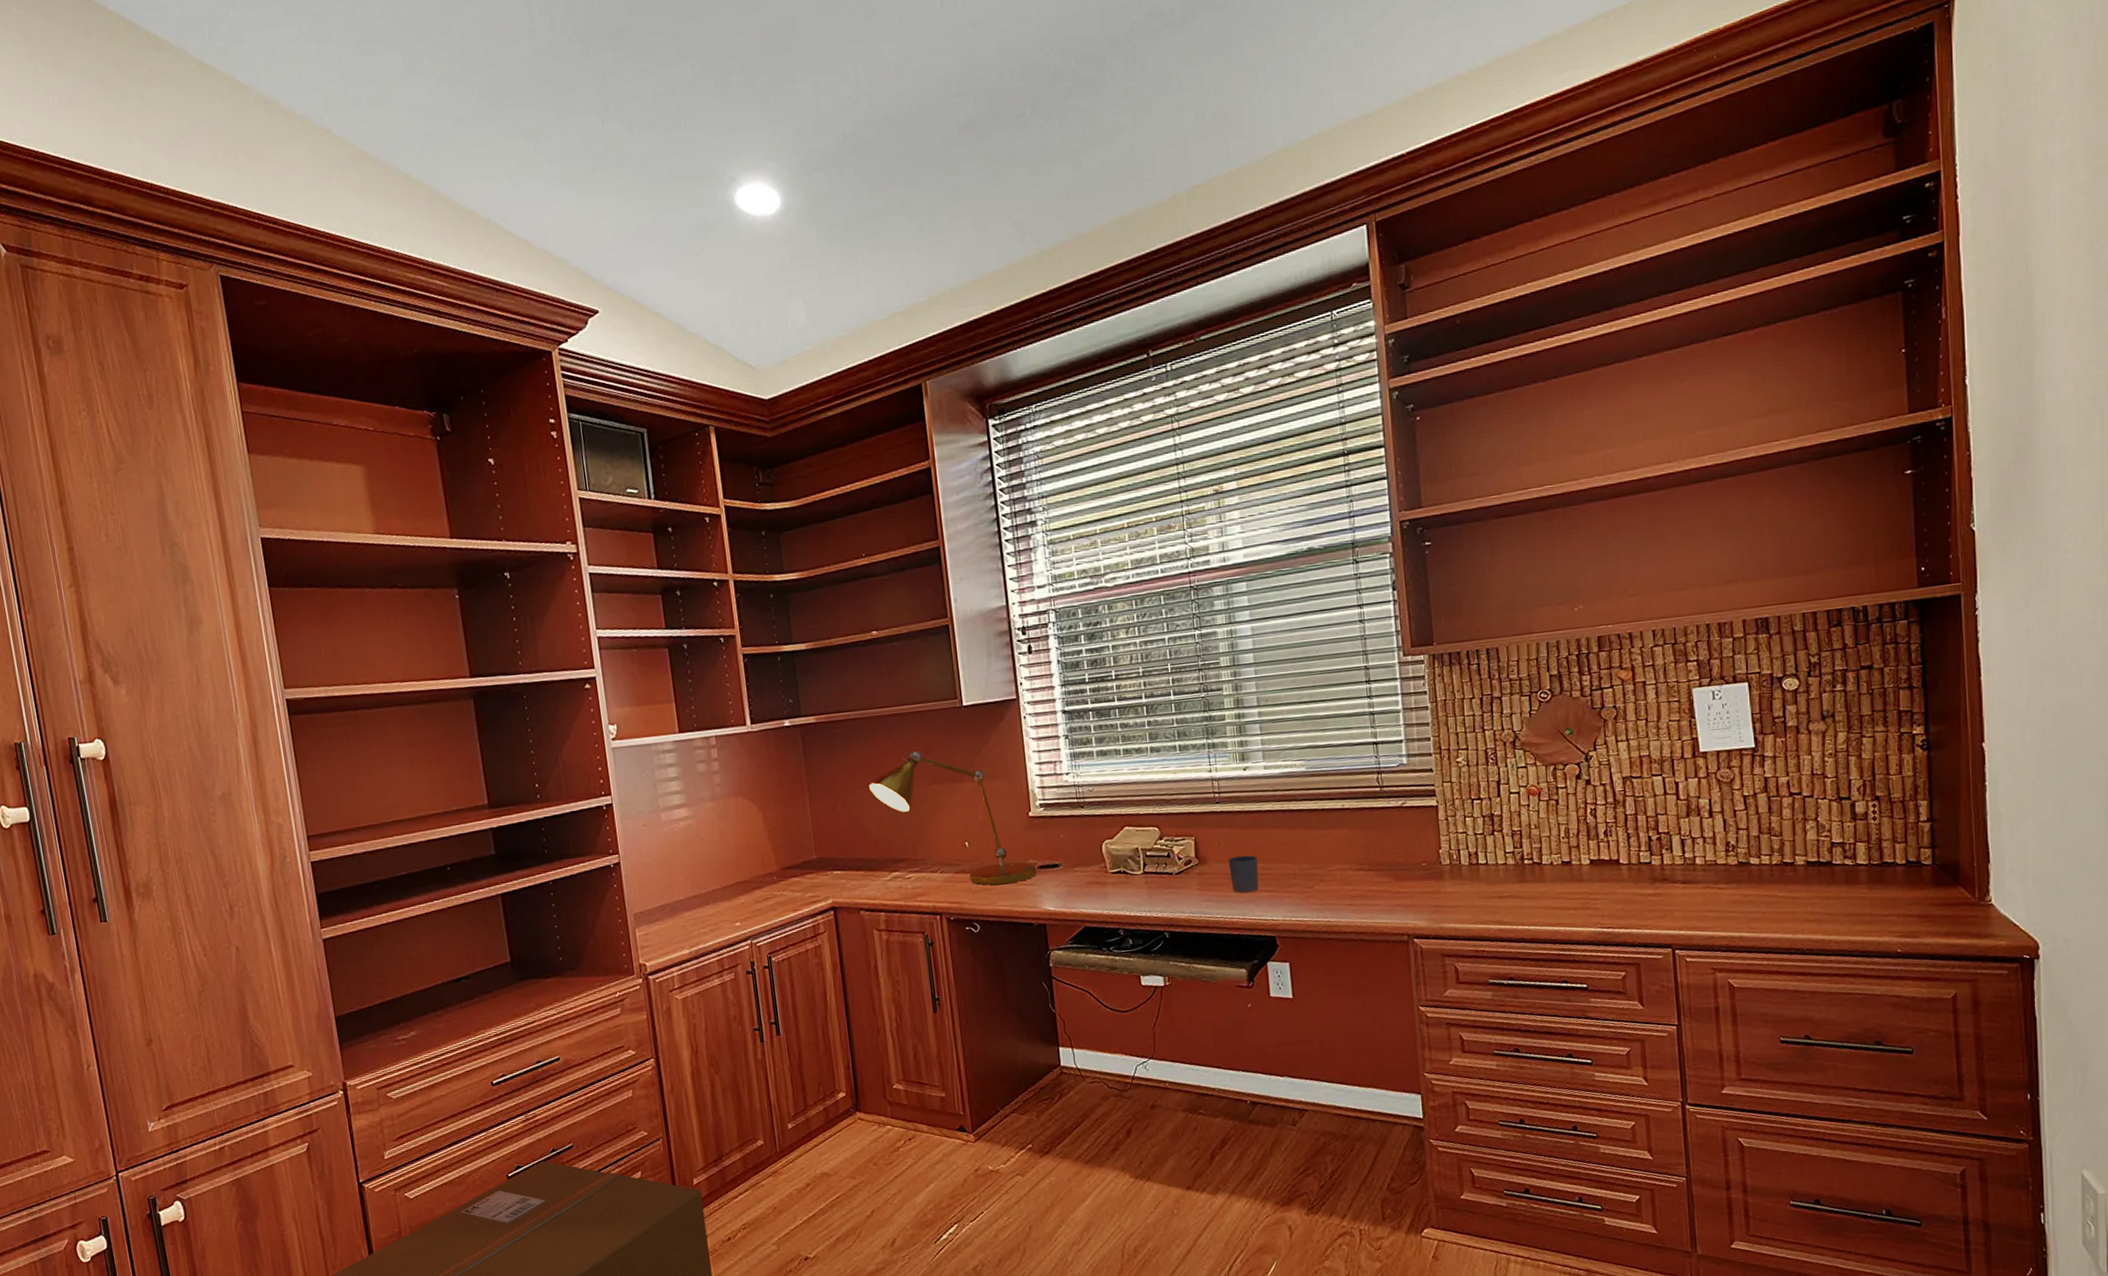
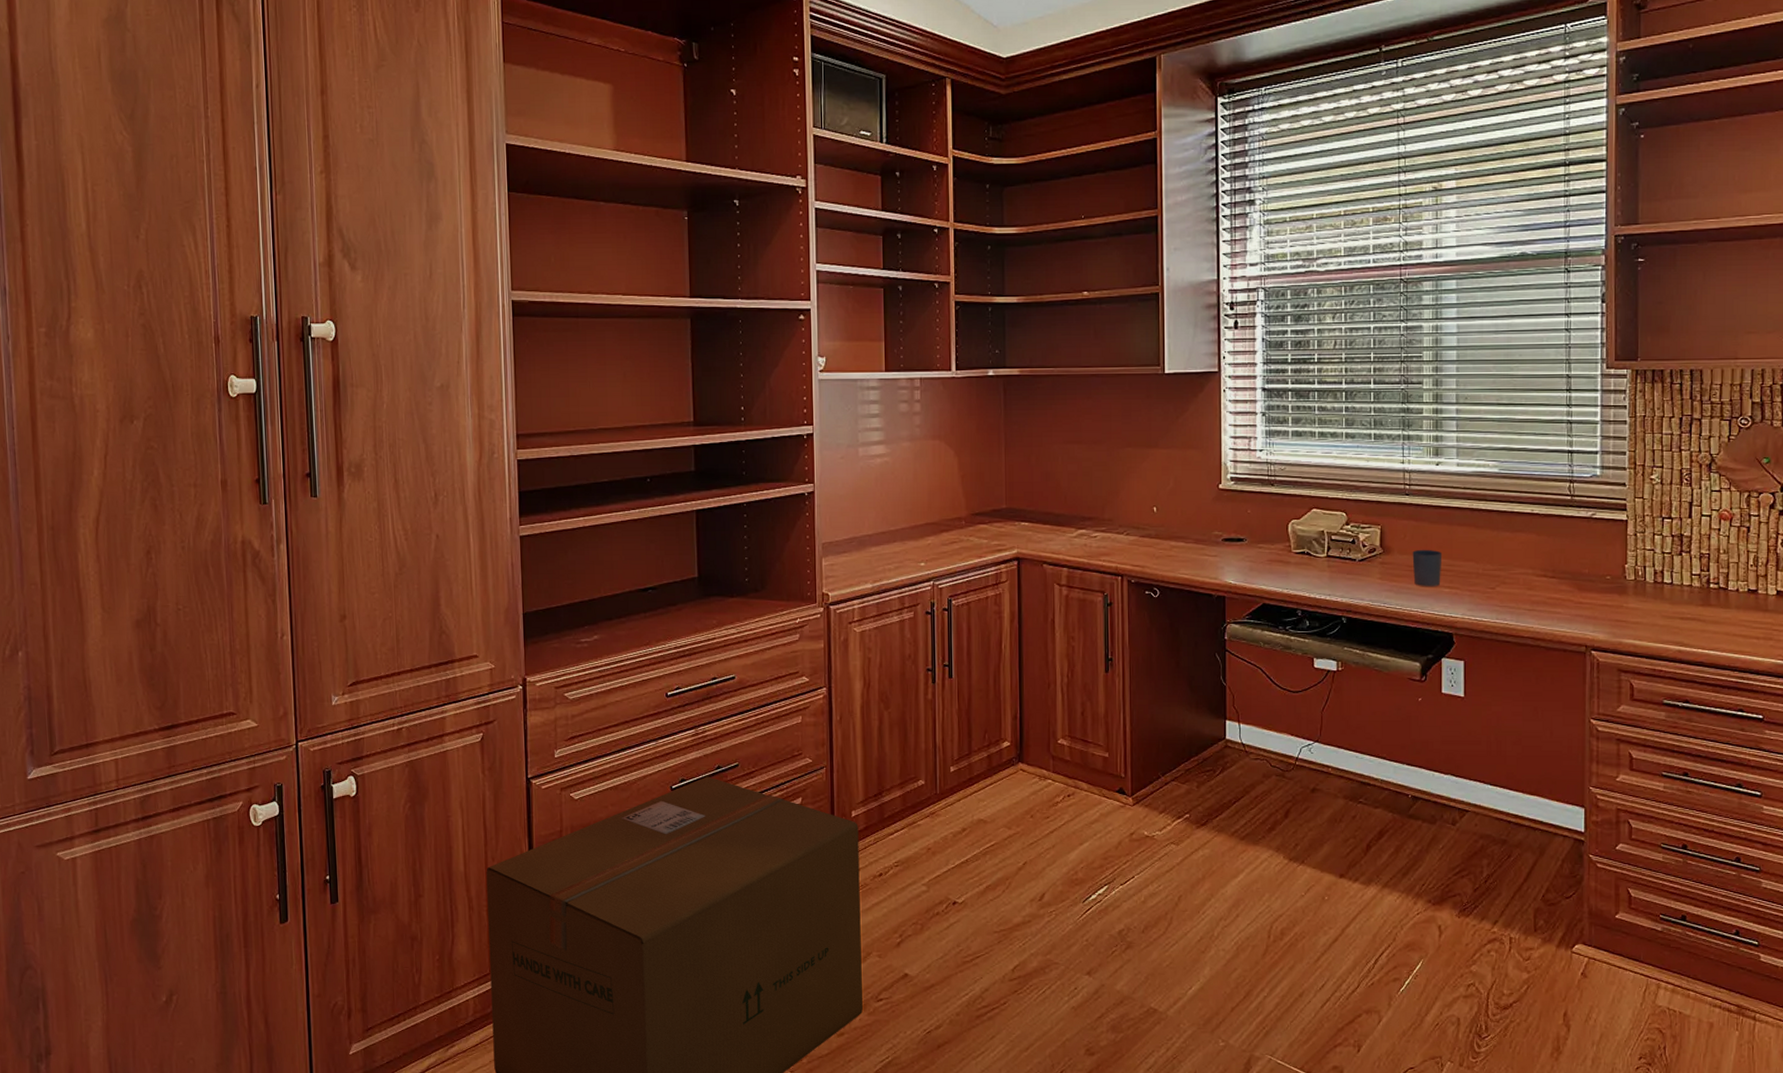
desk lamp: present [869,751,1037,885] -> none [1065,413,1222,553]

